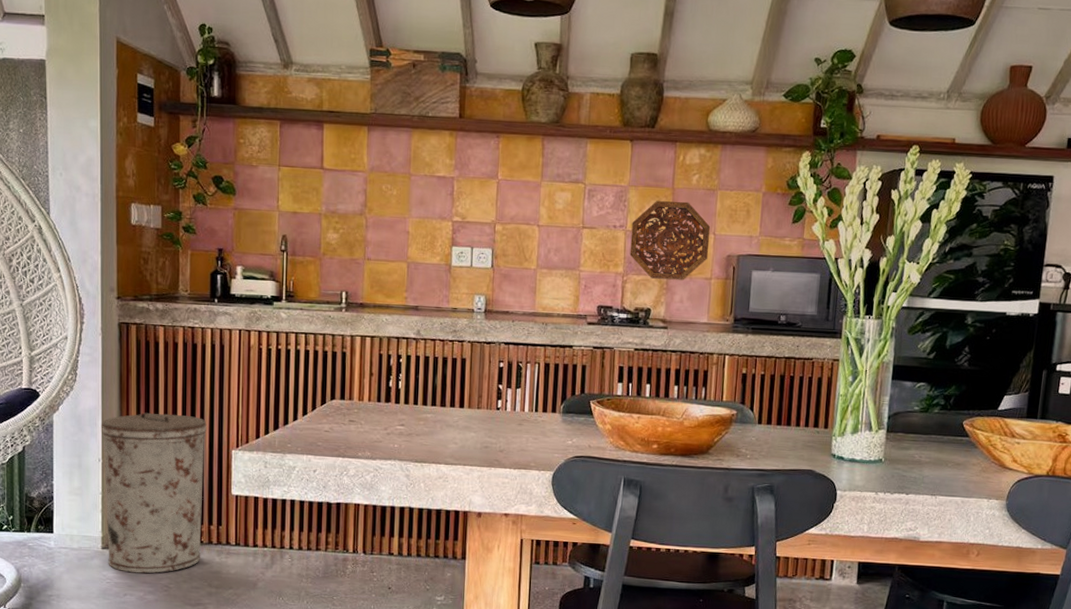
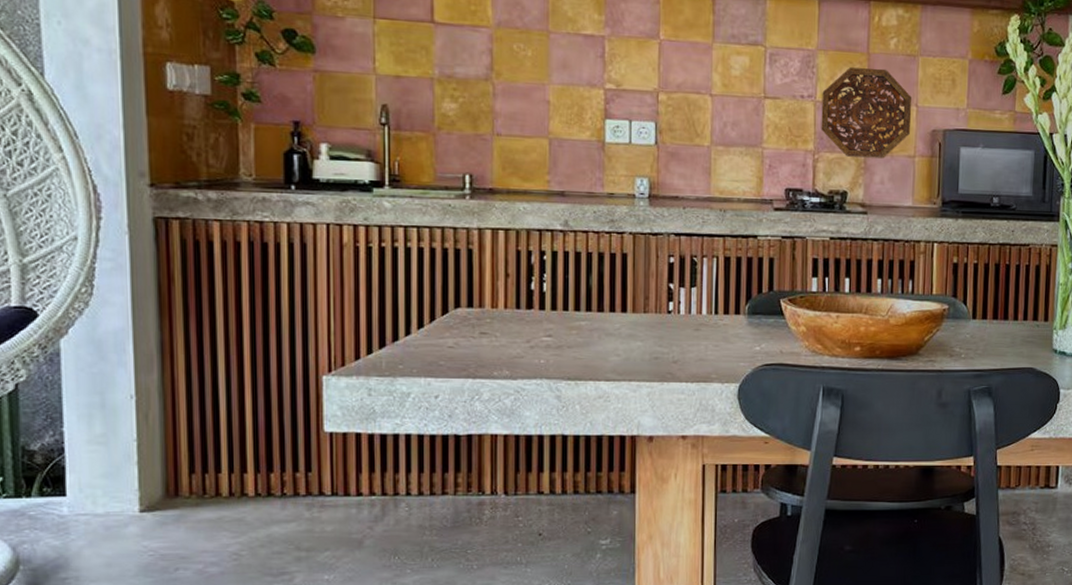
trash can: present [101,412,207,574] -> none [132,332,286,540]

